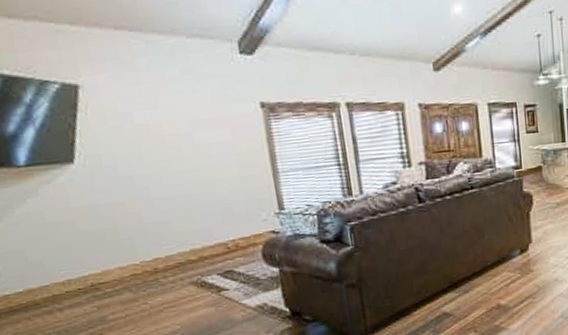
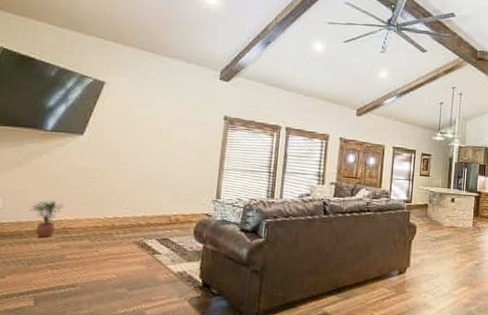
potted plant: none [37,254,81,304] -> present [30,200,64,239]

